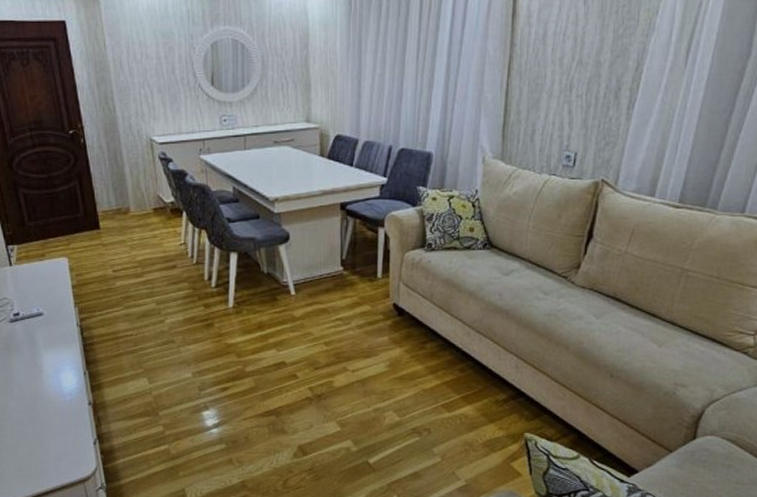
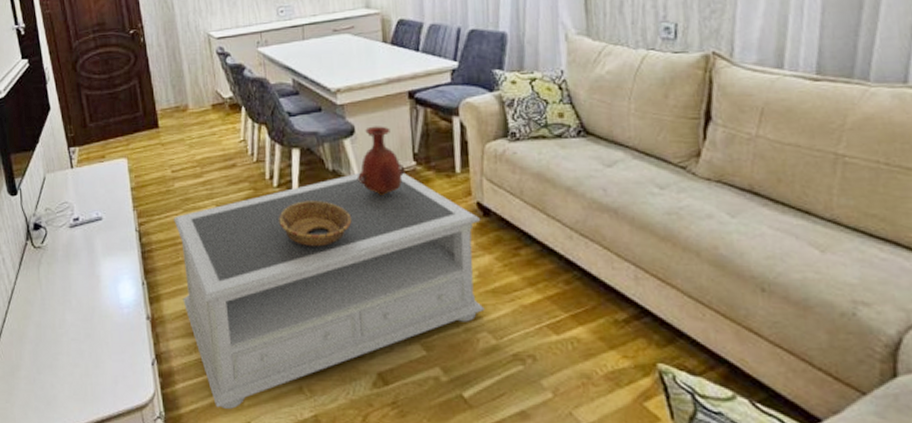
coffee table: none [115,276,396,479] -> present [174,172,485,409]
decorative bowl: none [216,300,283,341] -> present [279,200,352,247]
vase: none [290,234,333,296] -> present [358,126,405,195]

